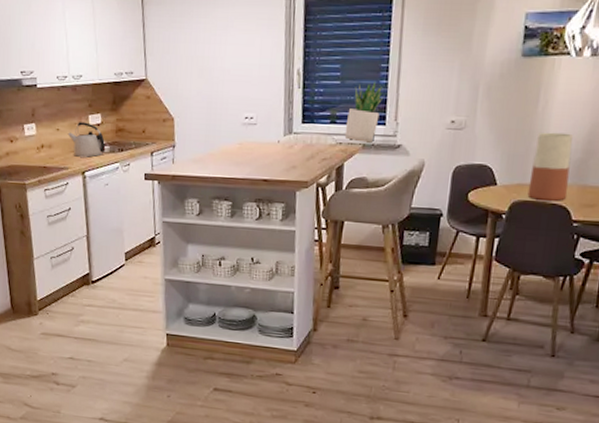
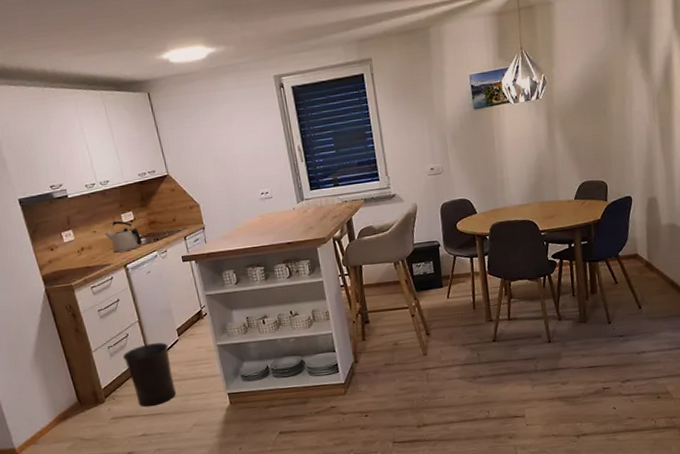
waste bin: none [63,262,113,330] -> present [122,342,176,407]
planter: present [344,82,384,143] -> none [346,147,374,198]
vase: present [527,132,574,201] -> none [499,163,532,220]

